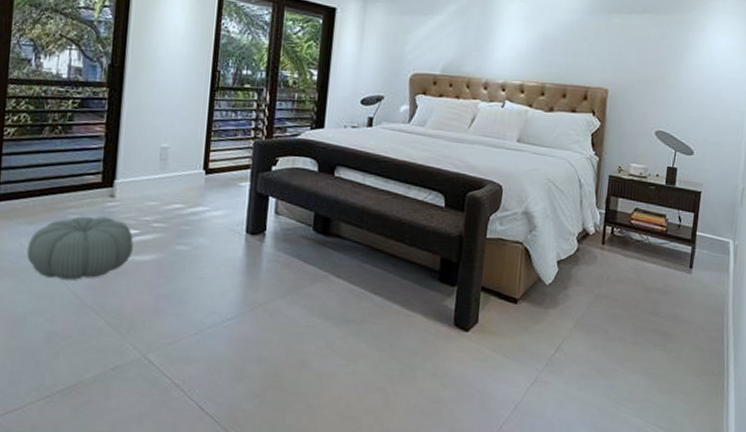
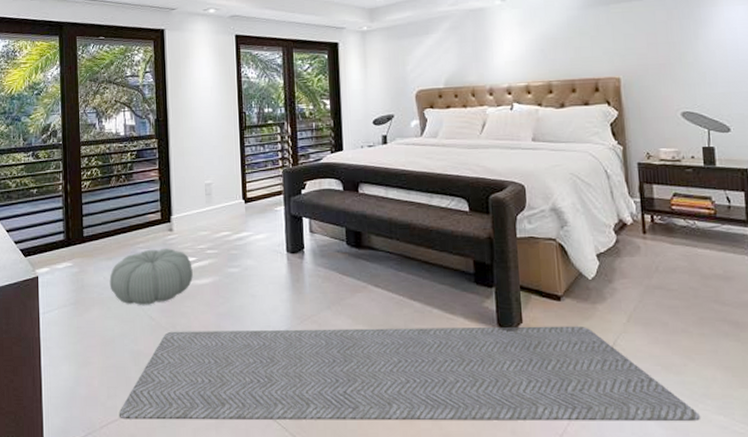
rug: none [20,311,620,422] -> present [118,326,700,422]

